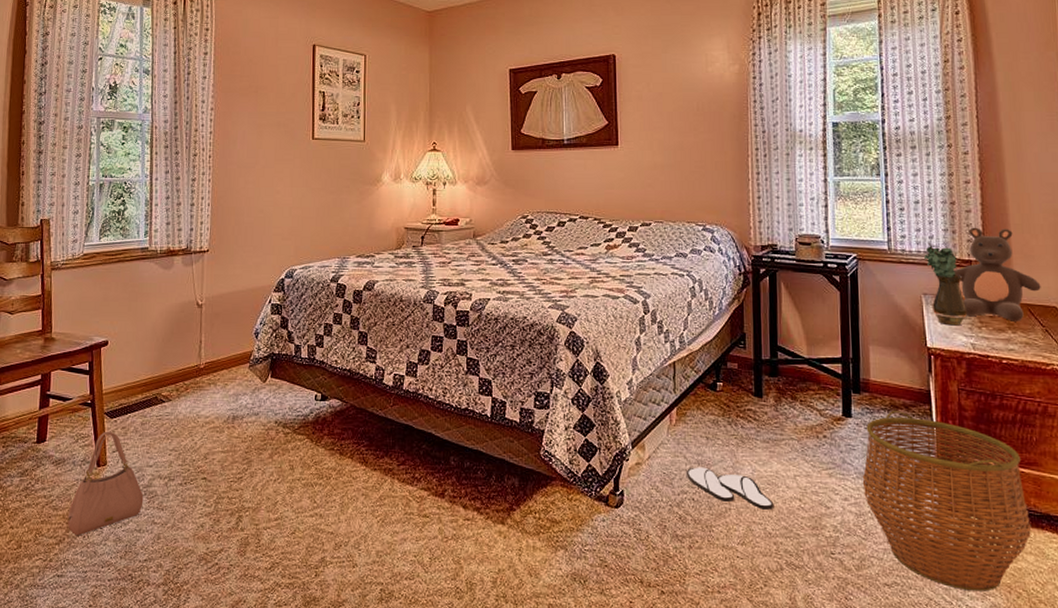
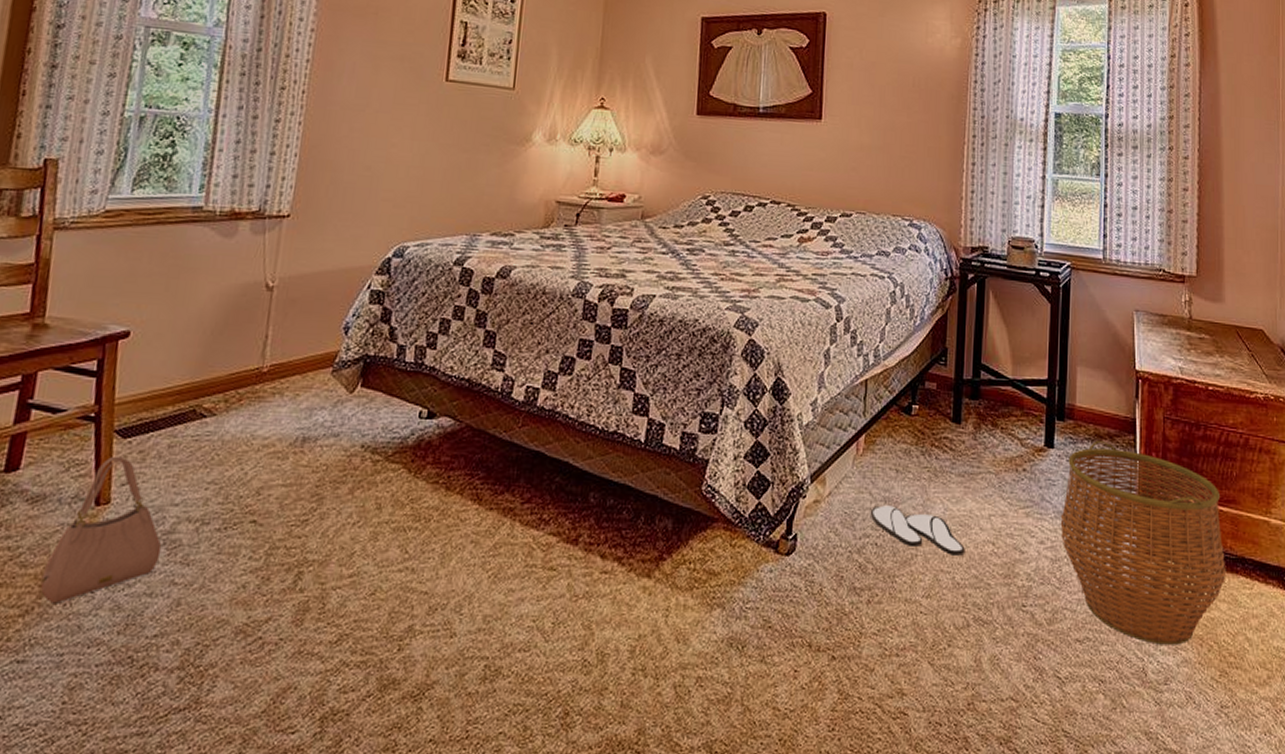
vase: present [924,242,968,326] -> none [1139,253,1178,347]
teddy bear: present [953,227,1041,322] -> none [1166,239,1250,345]

